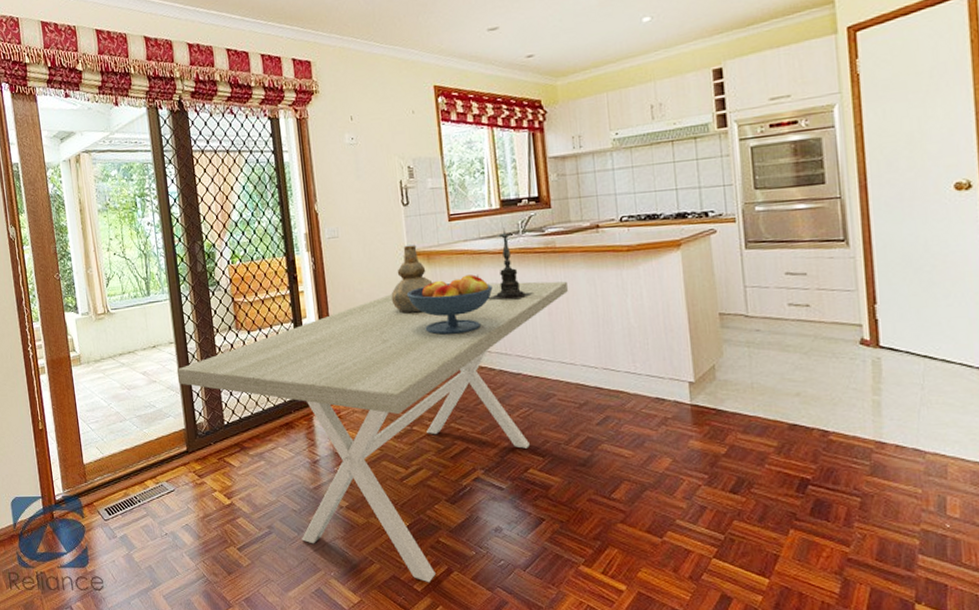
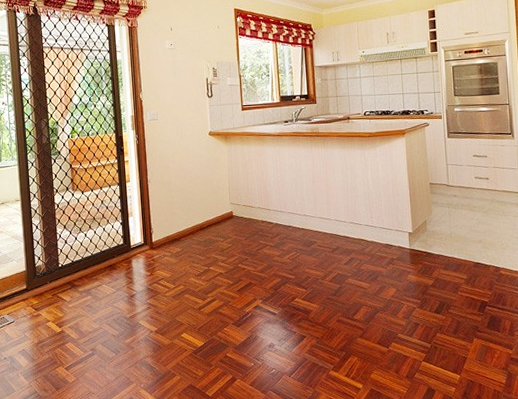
dining table: present [176,281,568,583] -> none [21,157,327,390]
vase: present [391,245,433,314] -> none [196,127,229,180]
fruit bowl: present [406,274,493,335] -> none [208,151,273,197]
candle holder: present [488,227,535,301] -> none [269,117,303,172]

